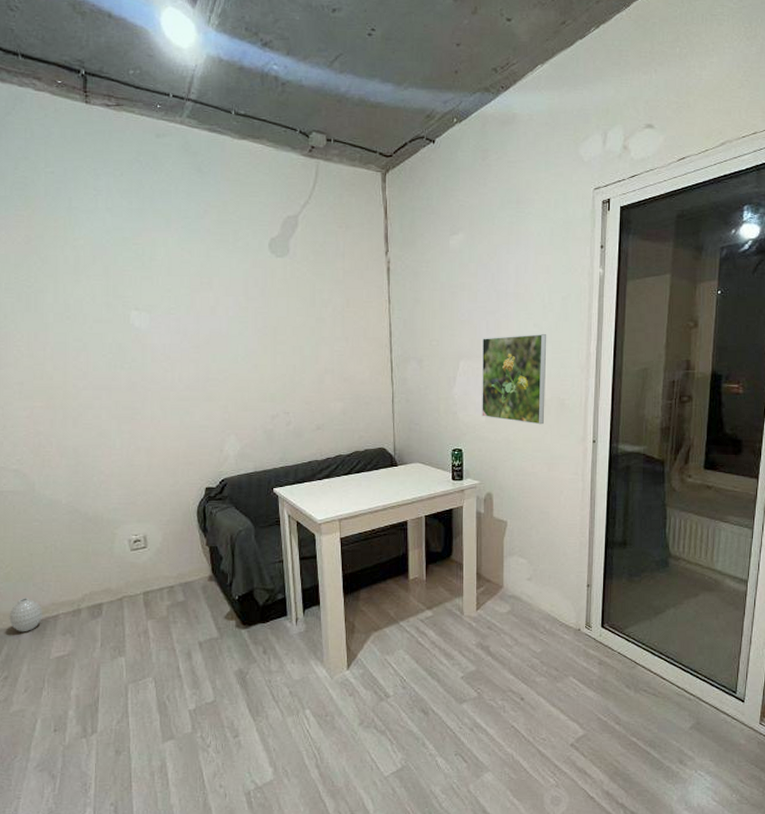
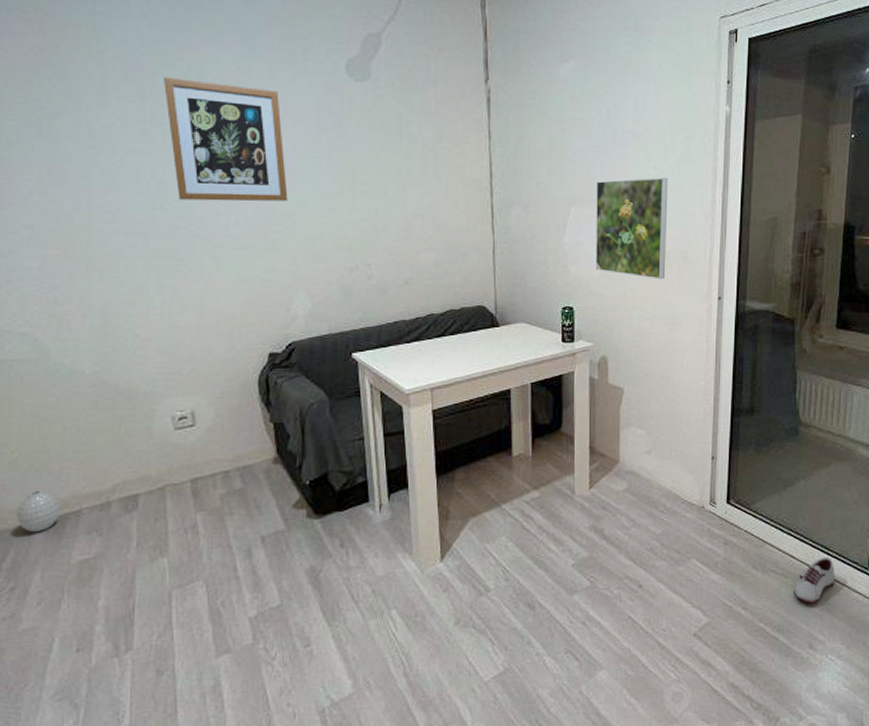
wall art: none [124,259,221,360] -> present [164,77,288,202]
shoe: none [664,679,704,722] -> present [794,557,835,604]

